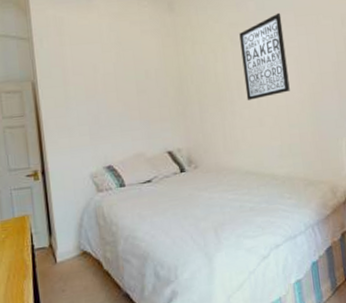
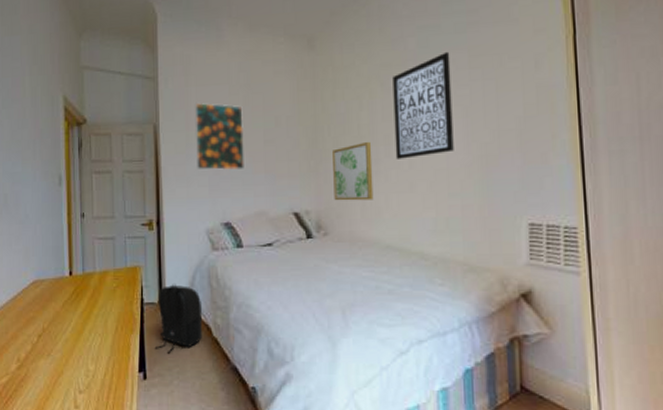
backpack: none [48,227,94,292] -> present [154,284,203,354]
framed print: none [70,60,121,121] -> present [194,102,245,171]
wall art: none [196,87,233,139] -> present [333,141,374,201]

